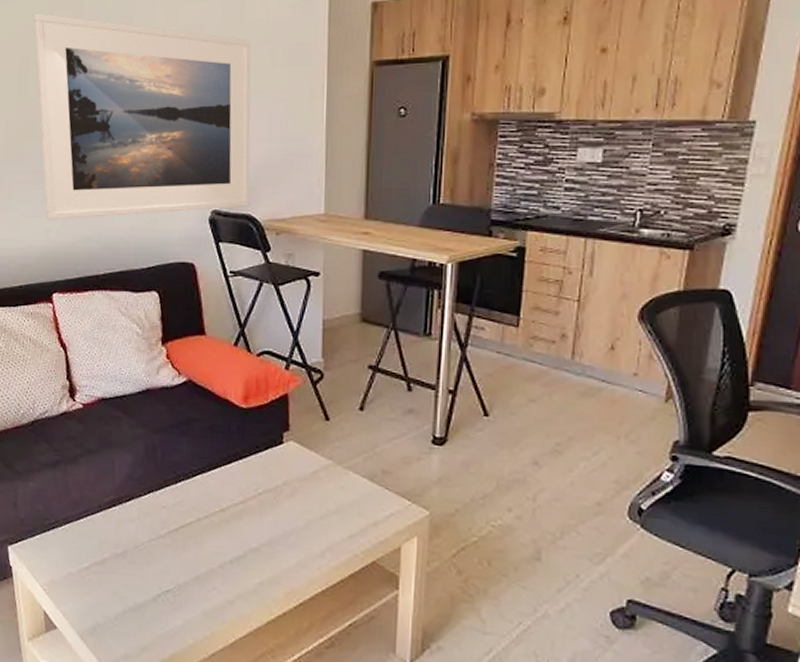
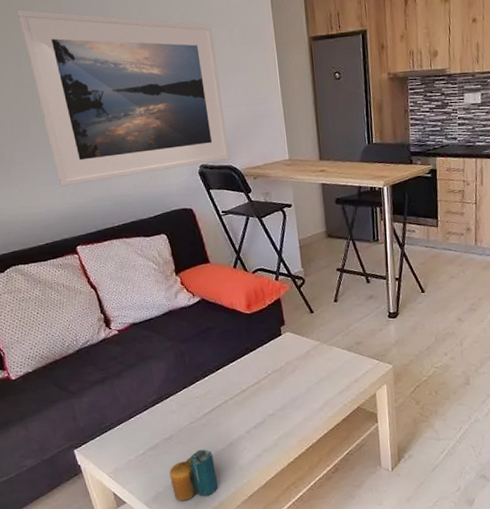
candle: none [114,577,173,643] -> present [169,449,218,501]

